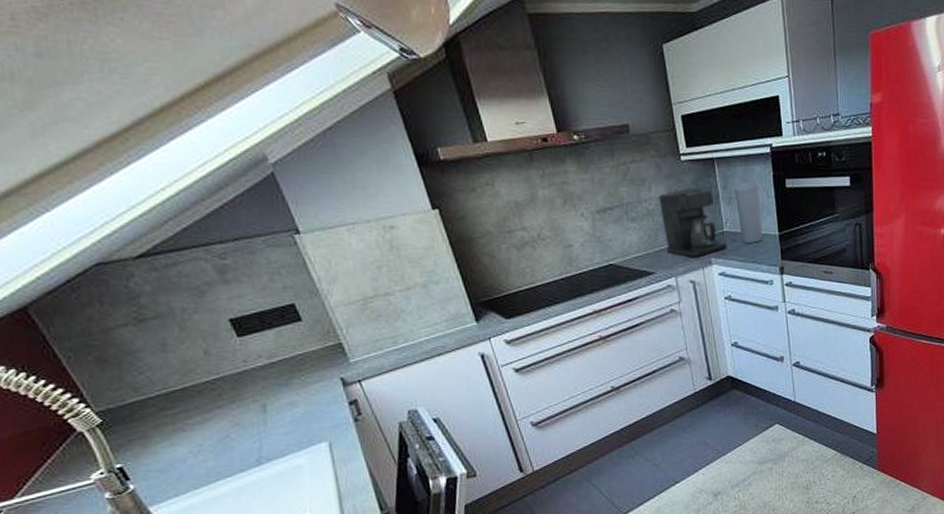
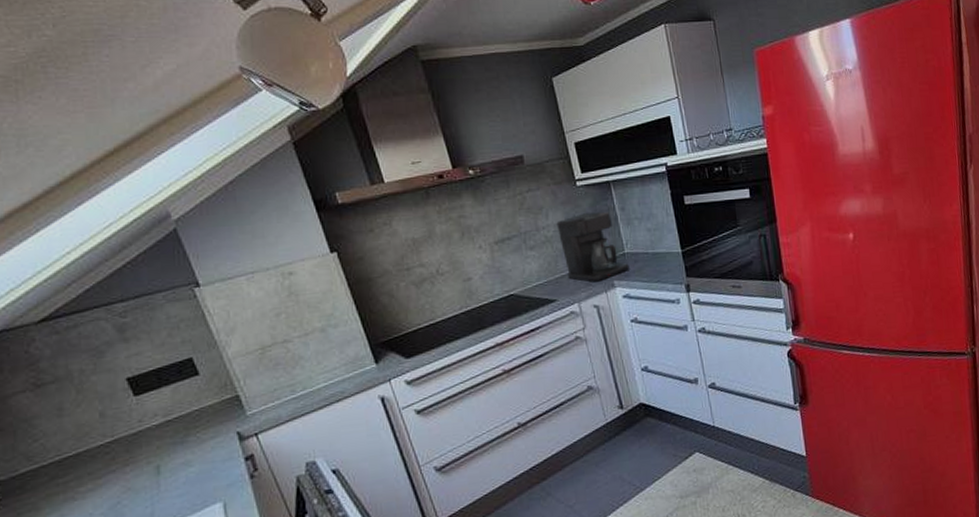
canister: present [734,176,762,243] -> none [633,196,665,263]

